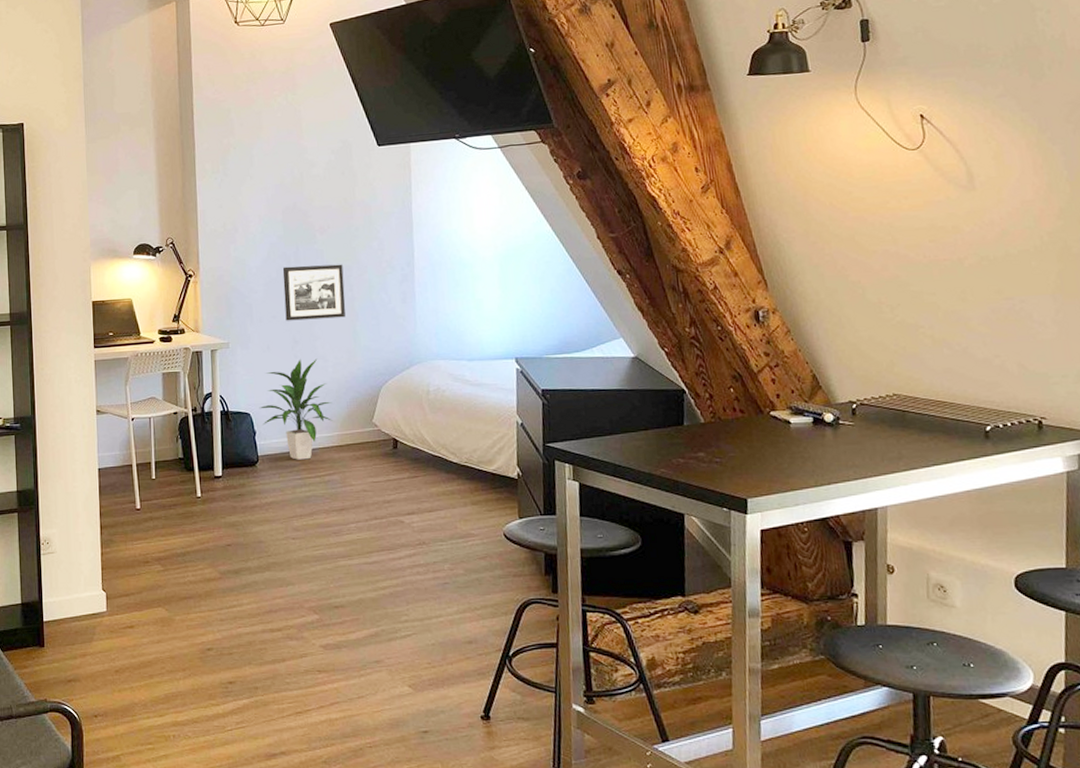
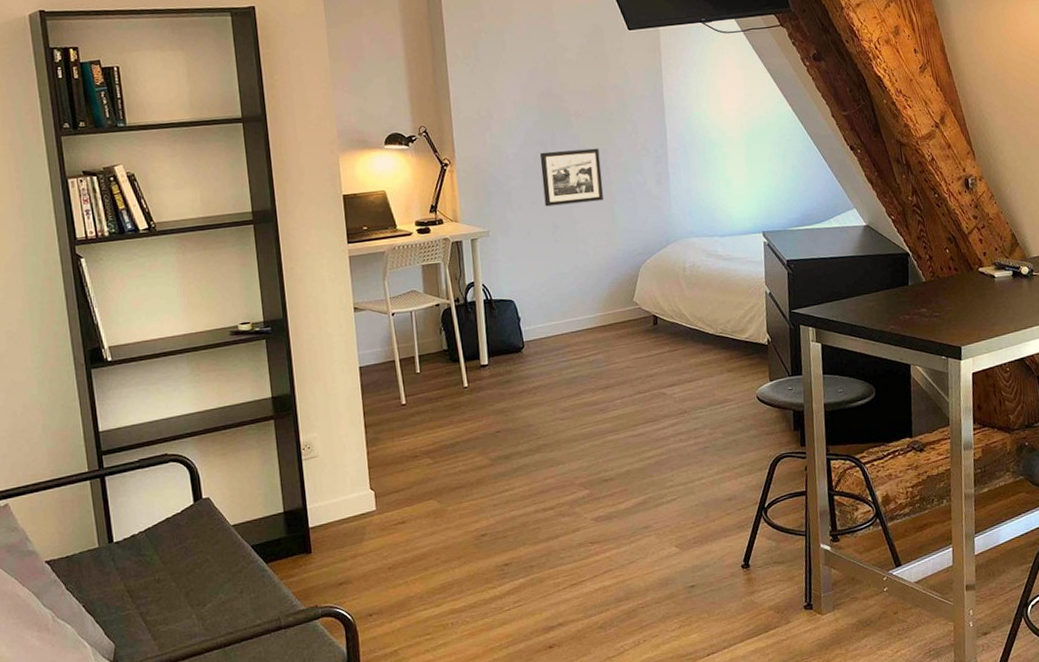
indoor plant: present [259,358,333,460] -> none [522,242,595,343]

